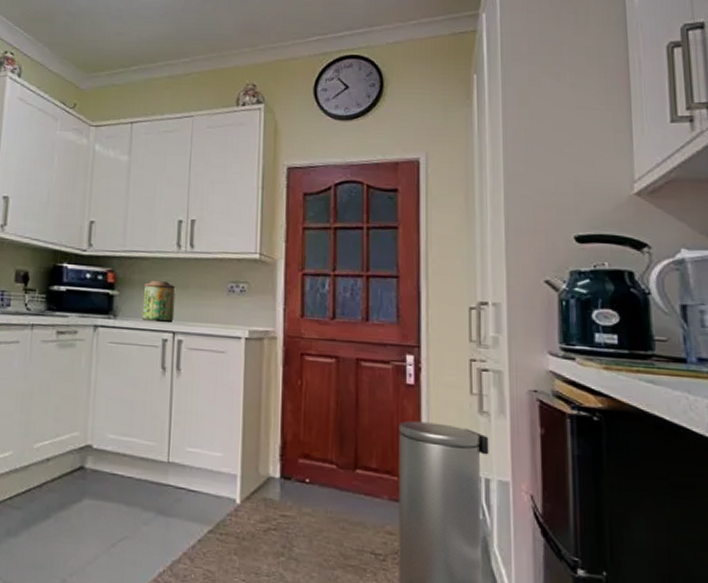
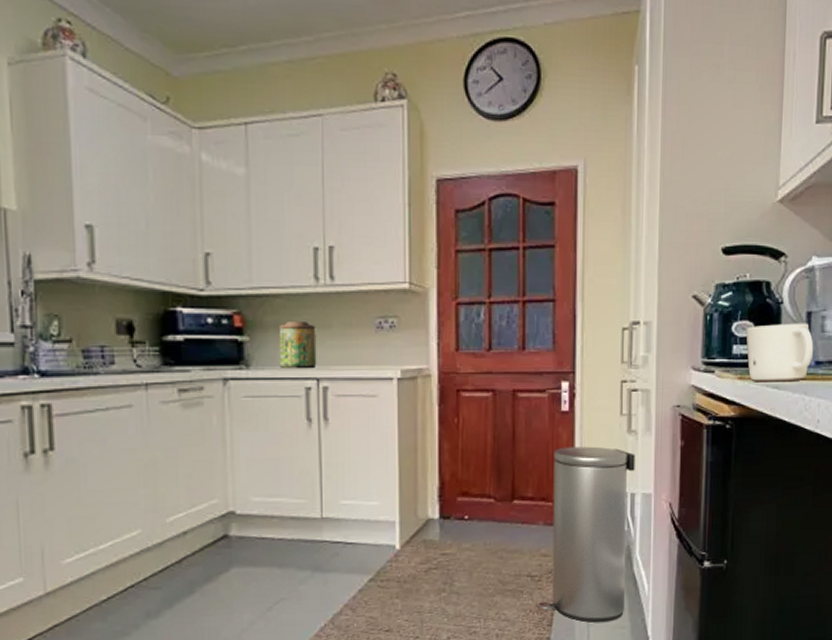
mug: none [608,315,694,377] -> present [745,323,814,382]

